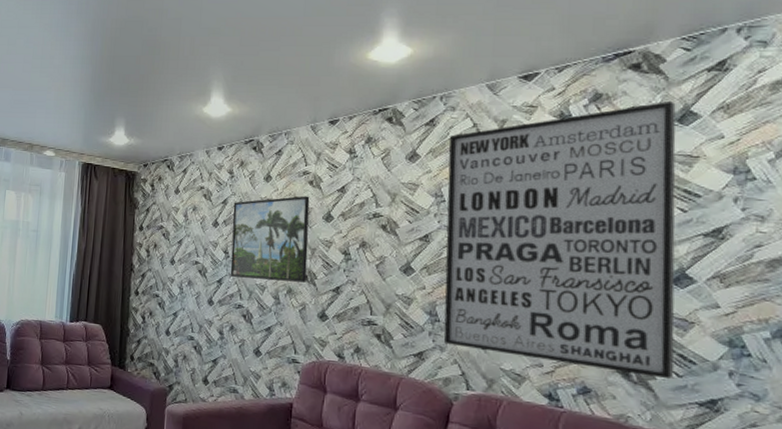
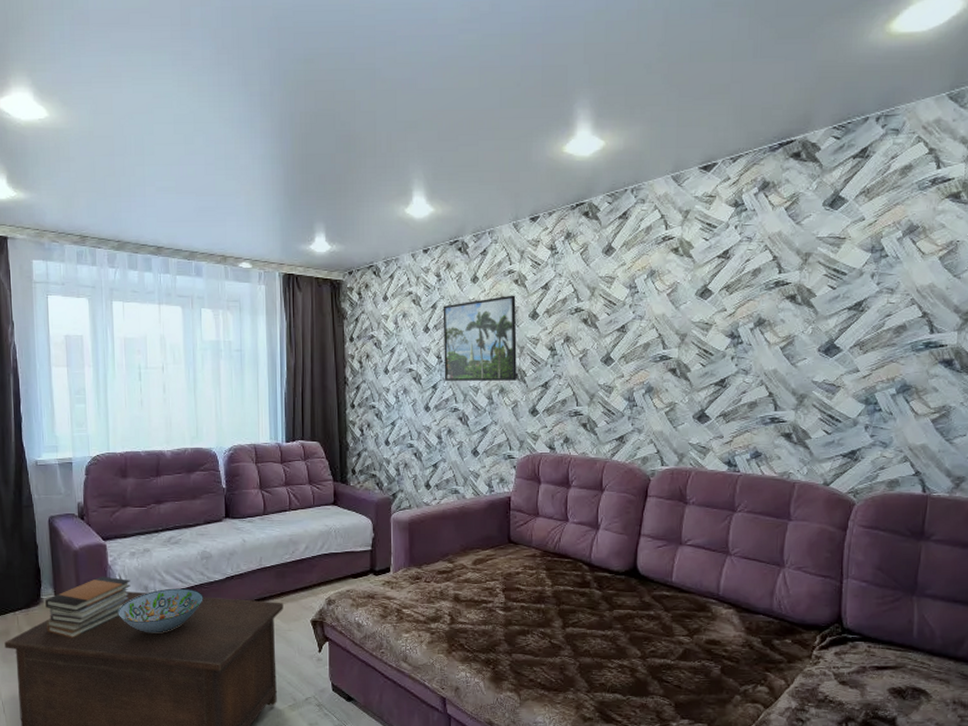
wall art: present [443,100,676,380] -> none [640,187,828,438]

